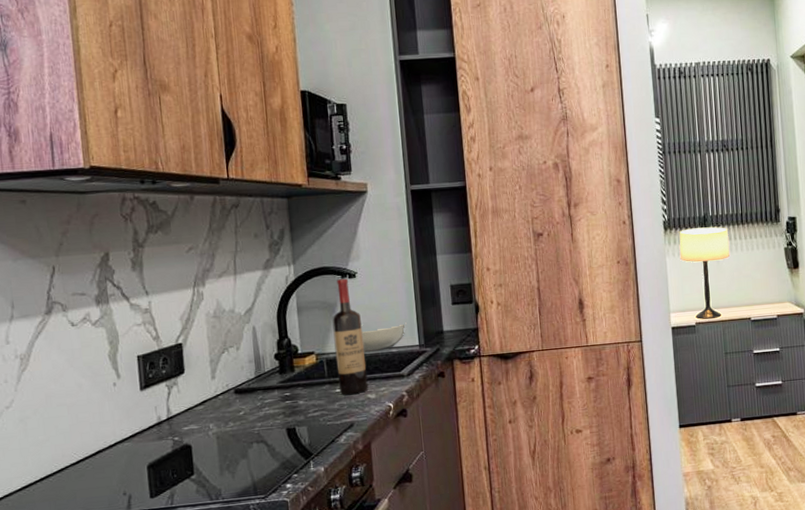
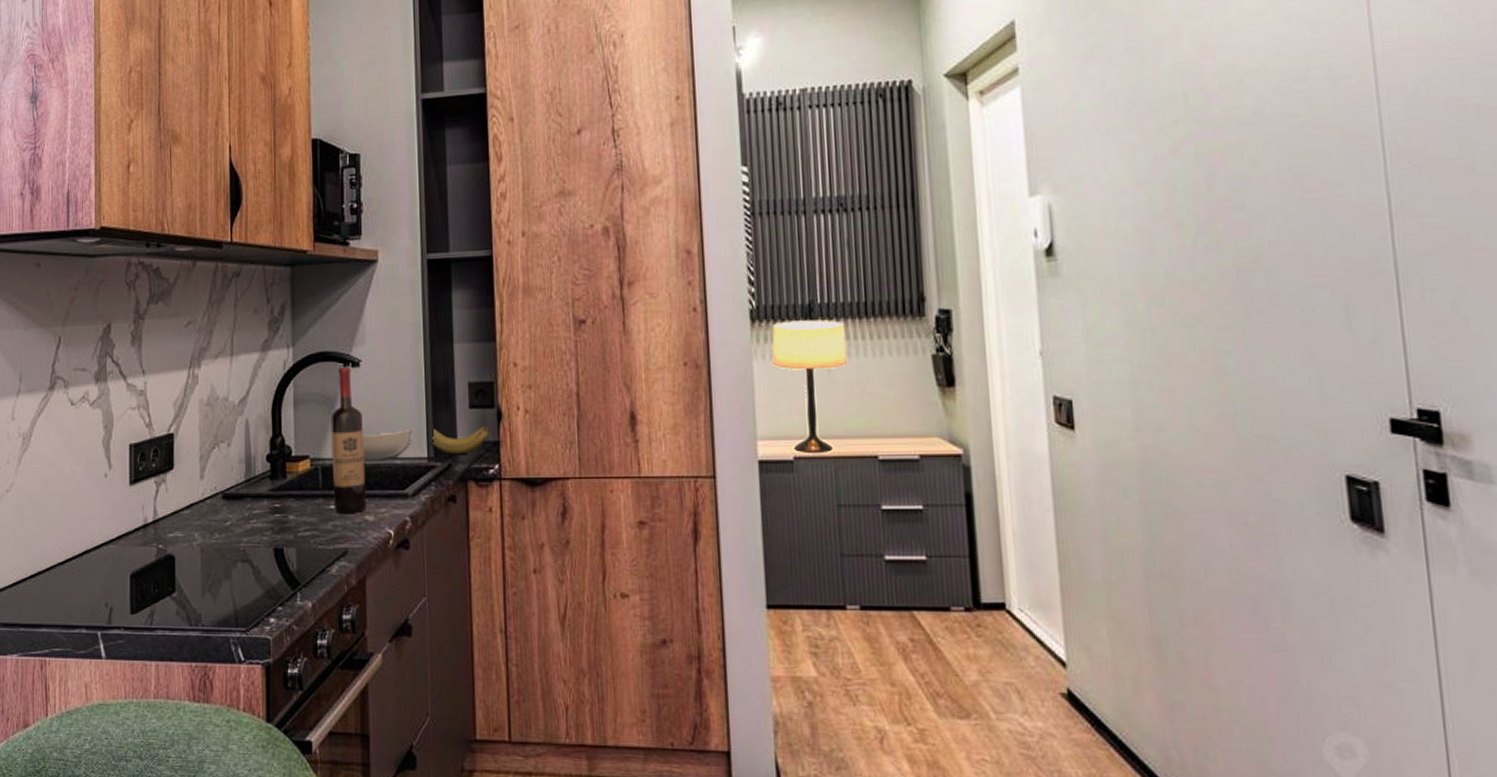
fruit: none [420,317,469,342] -> present [430,425,489,455]

